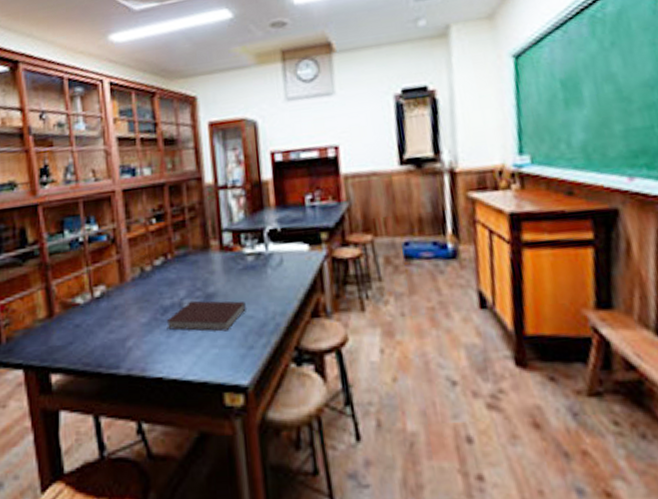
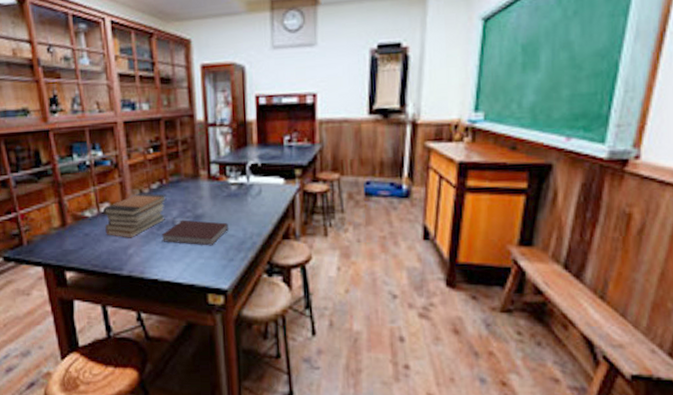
book stack: none [97,271,172,328] -> present [102,193,167,238]

